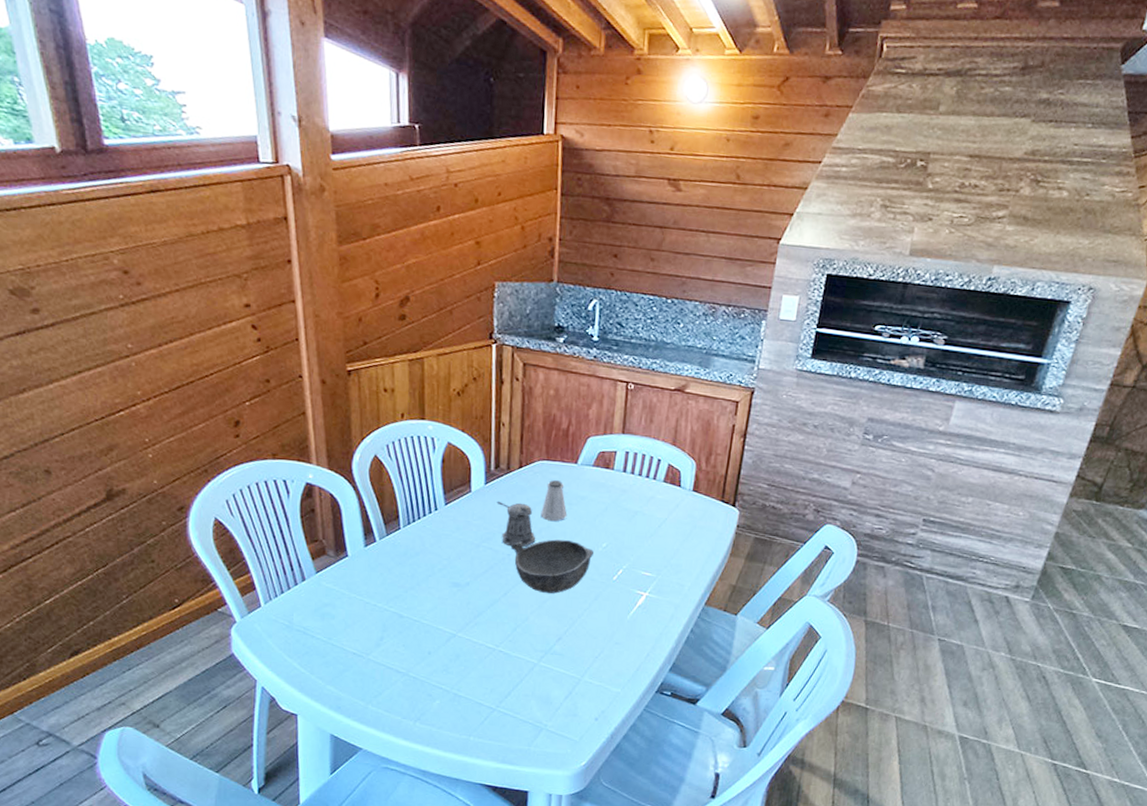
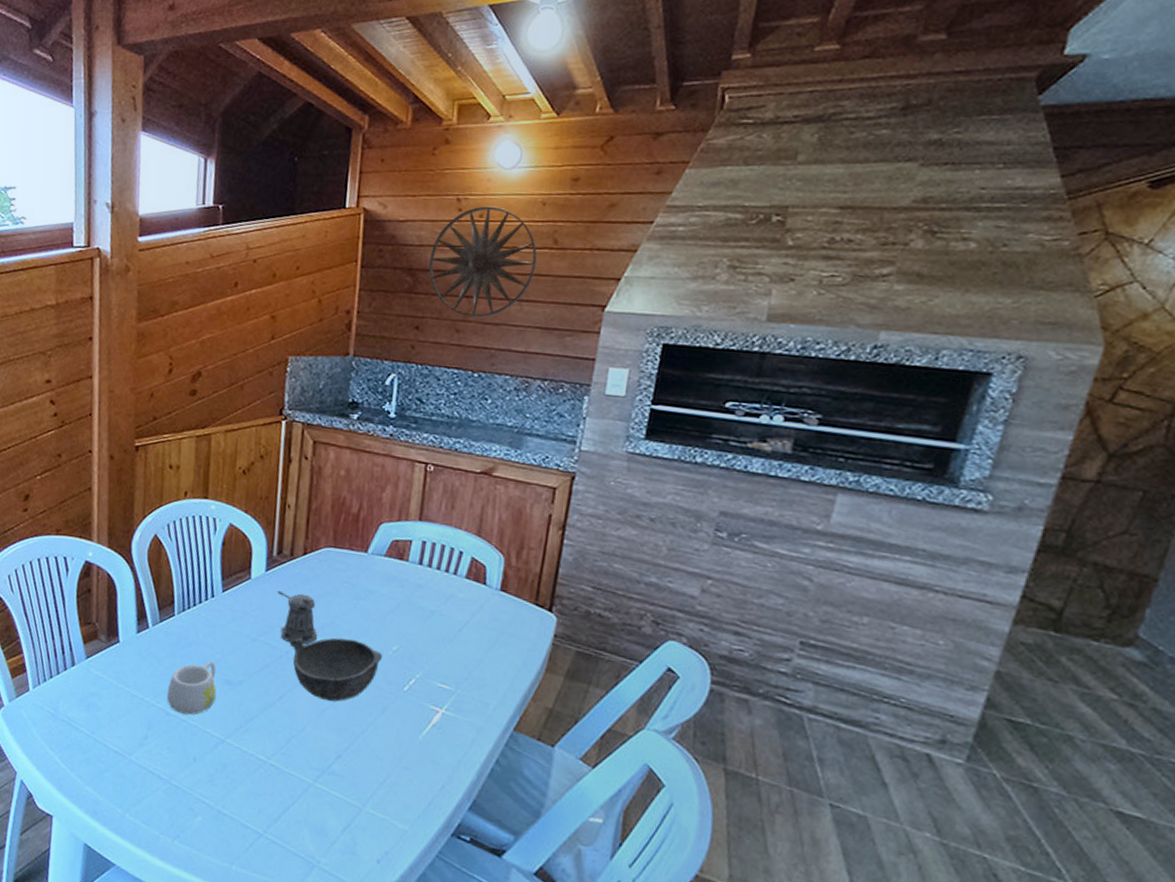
mug: none [398,567,446,616] -> present [167,660,217,715]
saltshaker: present [541,480,567,521] -> none [324,570,354,617]
wall art: none [624,139,723,248] -> present [428,206,538,318]

